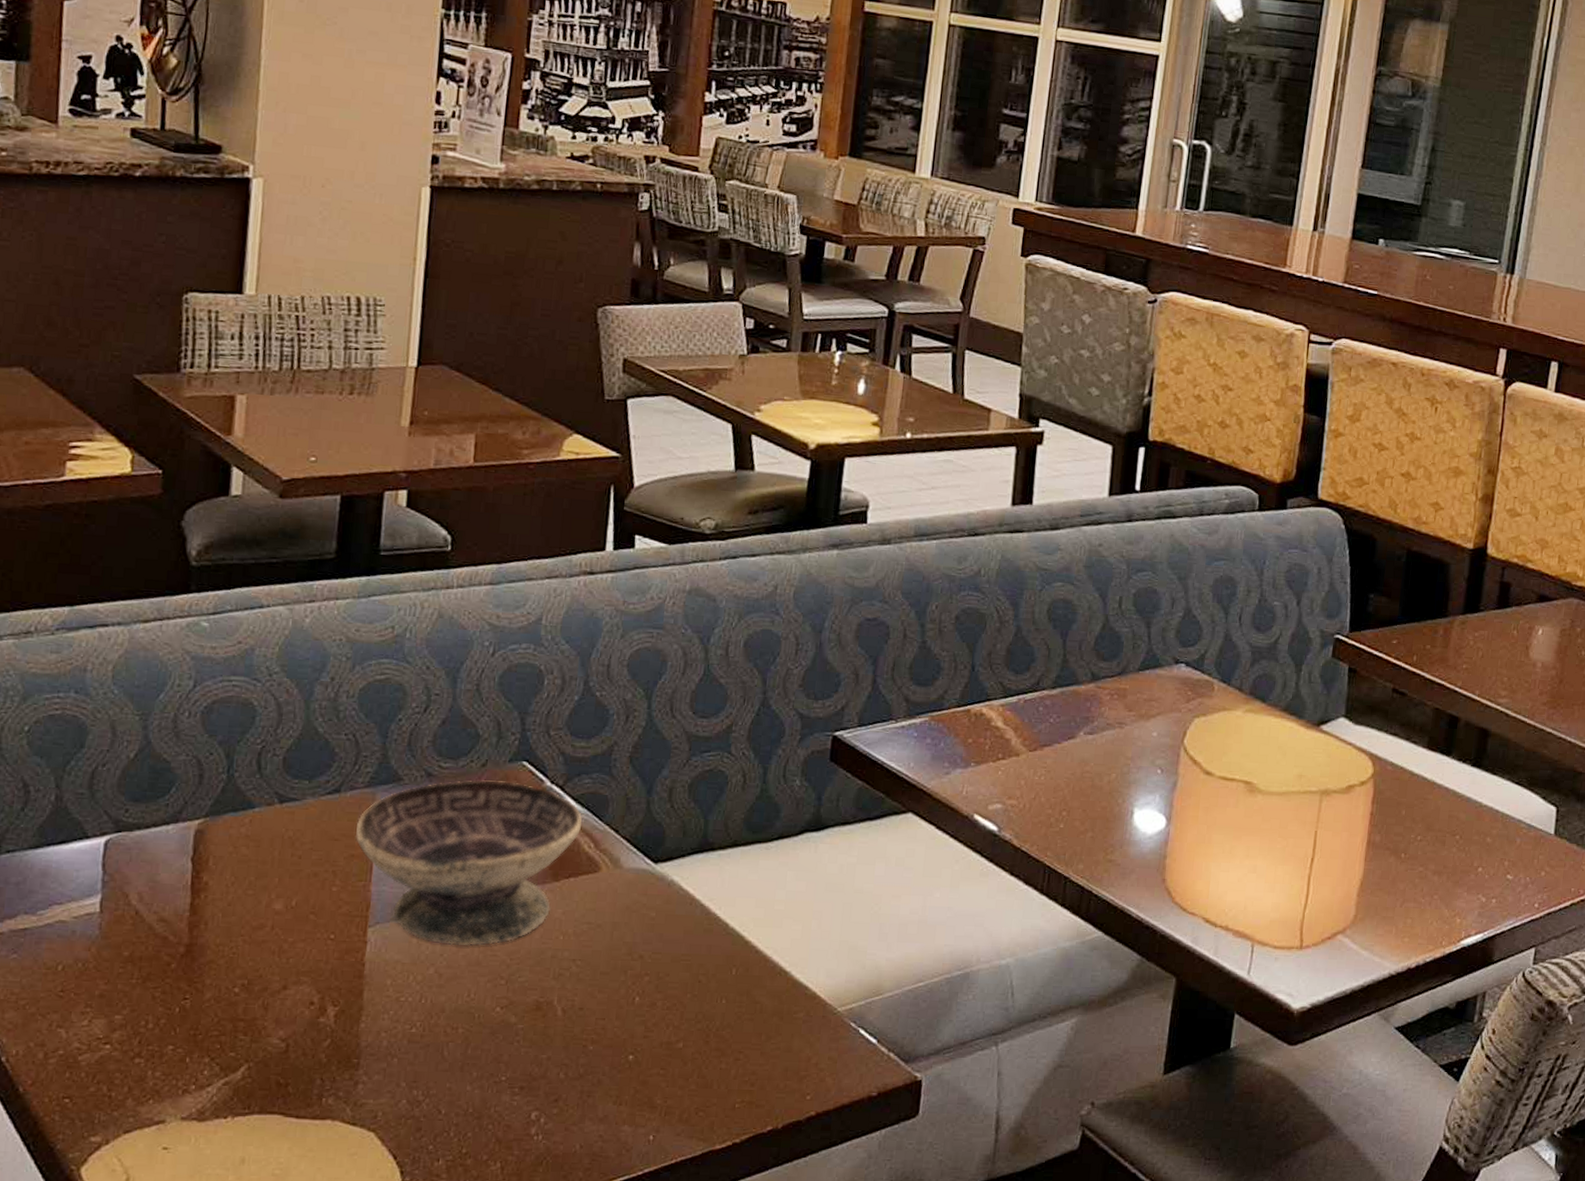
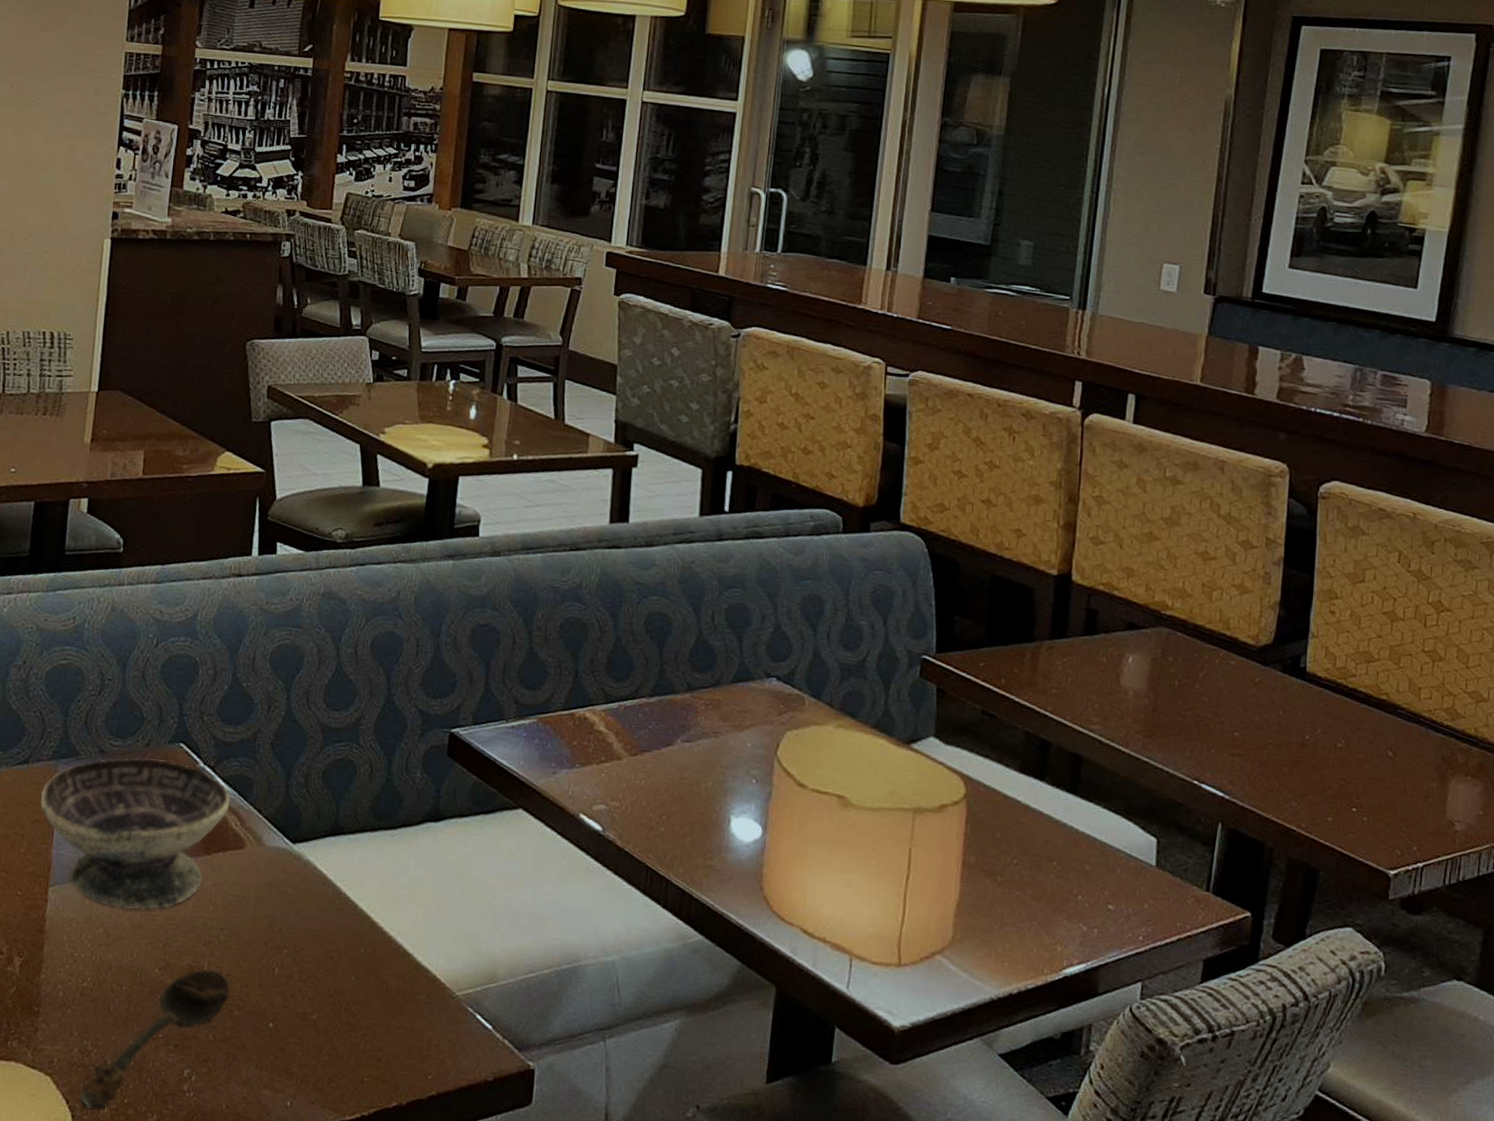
spoon: none [409,1003,584,1163] -> present [79,969,230,1110]

